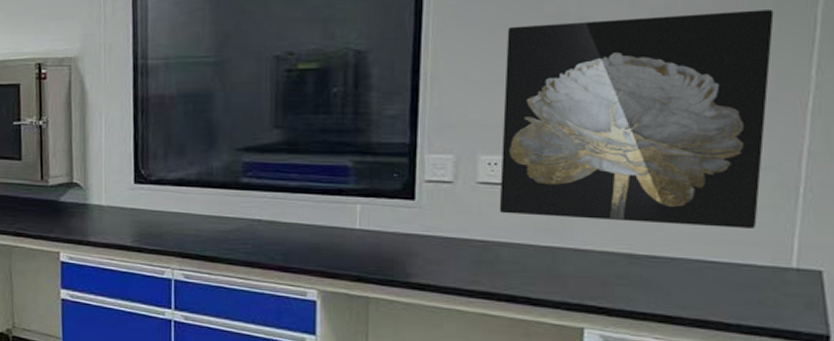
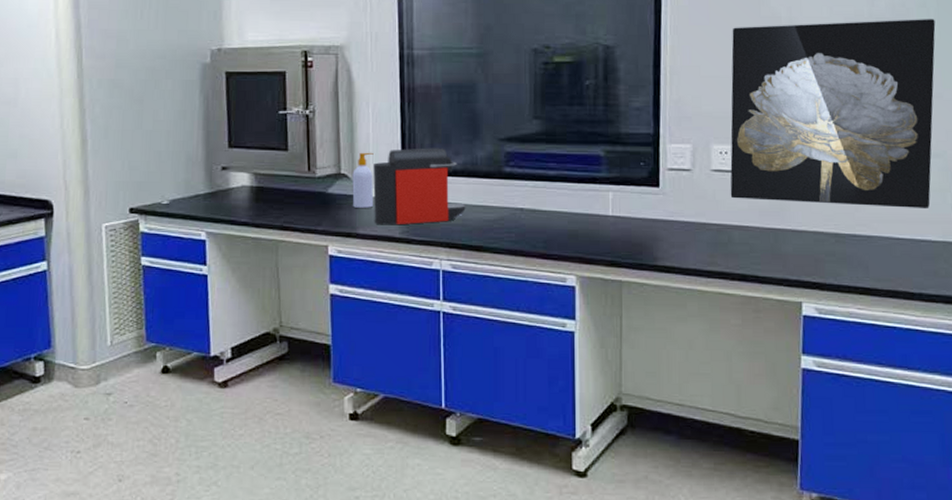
soap bottle: none [84,162,106,217] -> present [352,152,374,209]
coffee maker: none [105,157,200,234] -> present [373,148,466,225]

